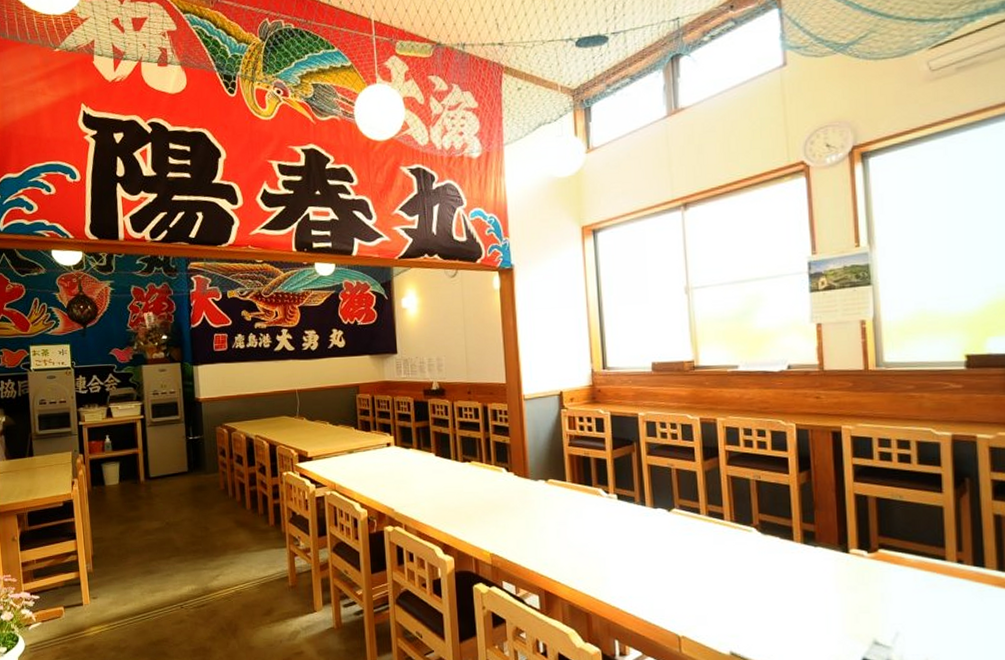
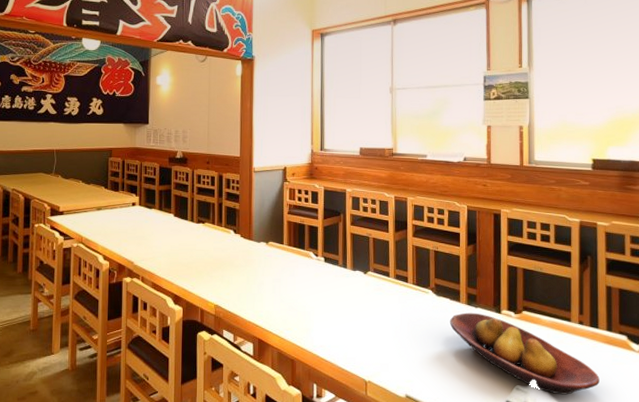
fruit bowl: none [781,553,990,650] -> present [449,312,600,395]

